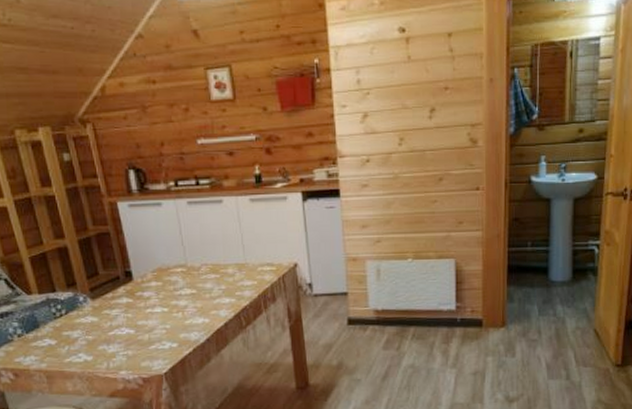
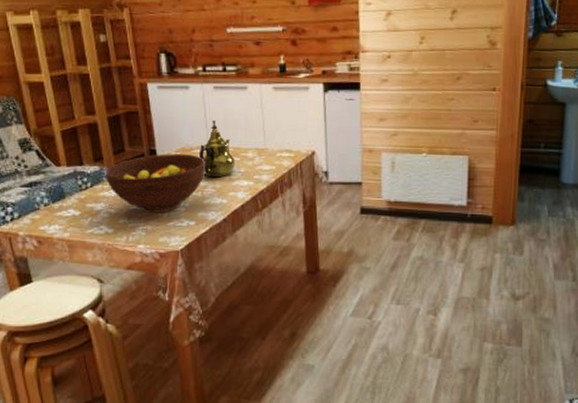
fruit bowl: none [79,274,185,338] -> present [105,154,206,213]
teapot: none [176,236,216,297] -> present [198,119,236,178]

